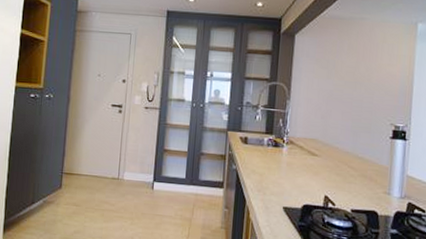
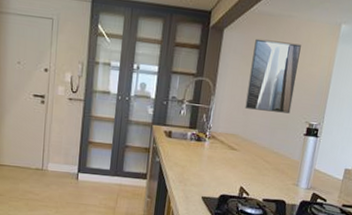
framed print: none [323,42,377,116] -> present [245,38,301,114]

